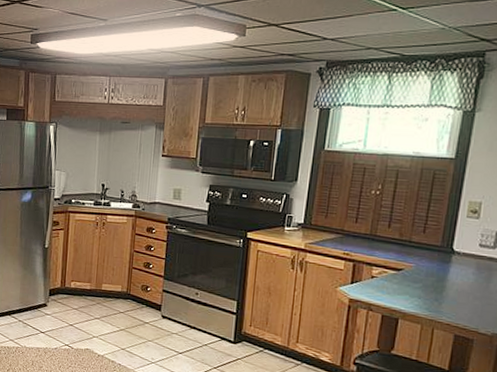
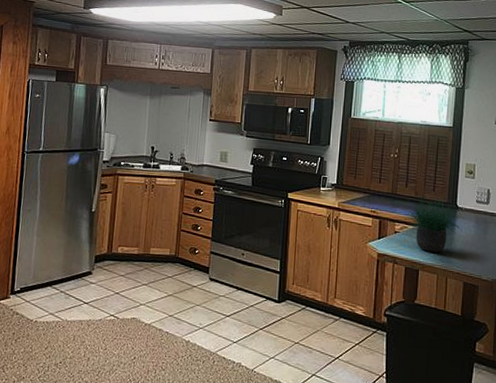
potted plant: none [386,236,458,301] -> present [407,194,462,253]

